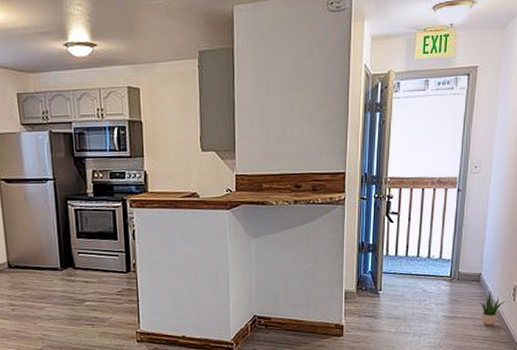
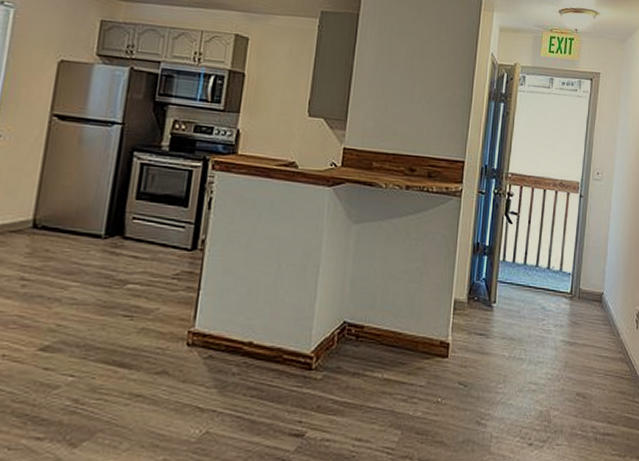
potted plant: present [479,291,505,326] -> none [601,315,628,357]

